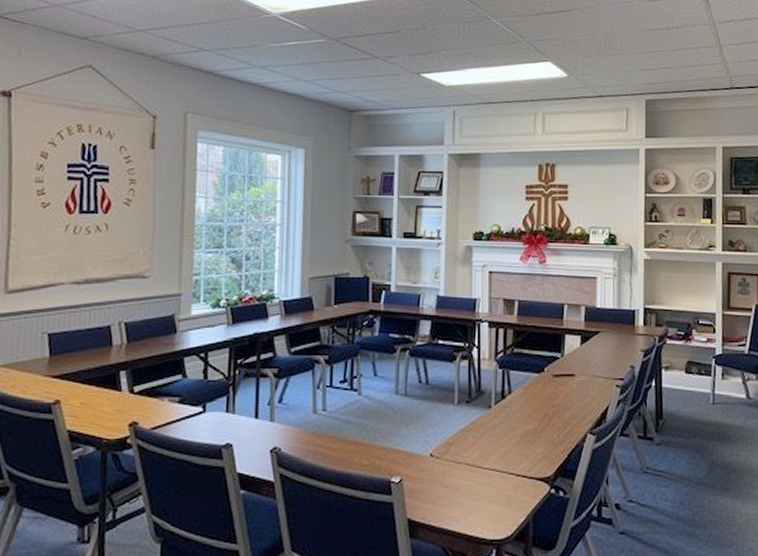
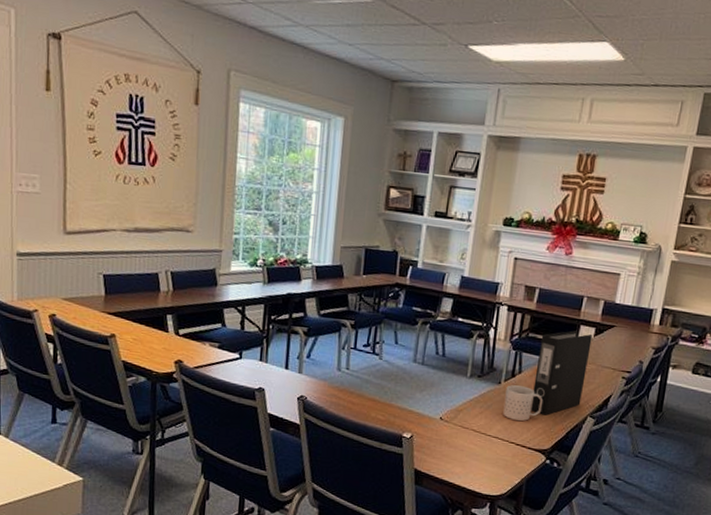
mug: none [497,407,539,448] -> present [503,385,543,422]
binder: none [526,341,579,438] -> present [531,330,593,415]

